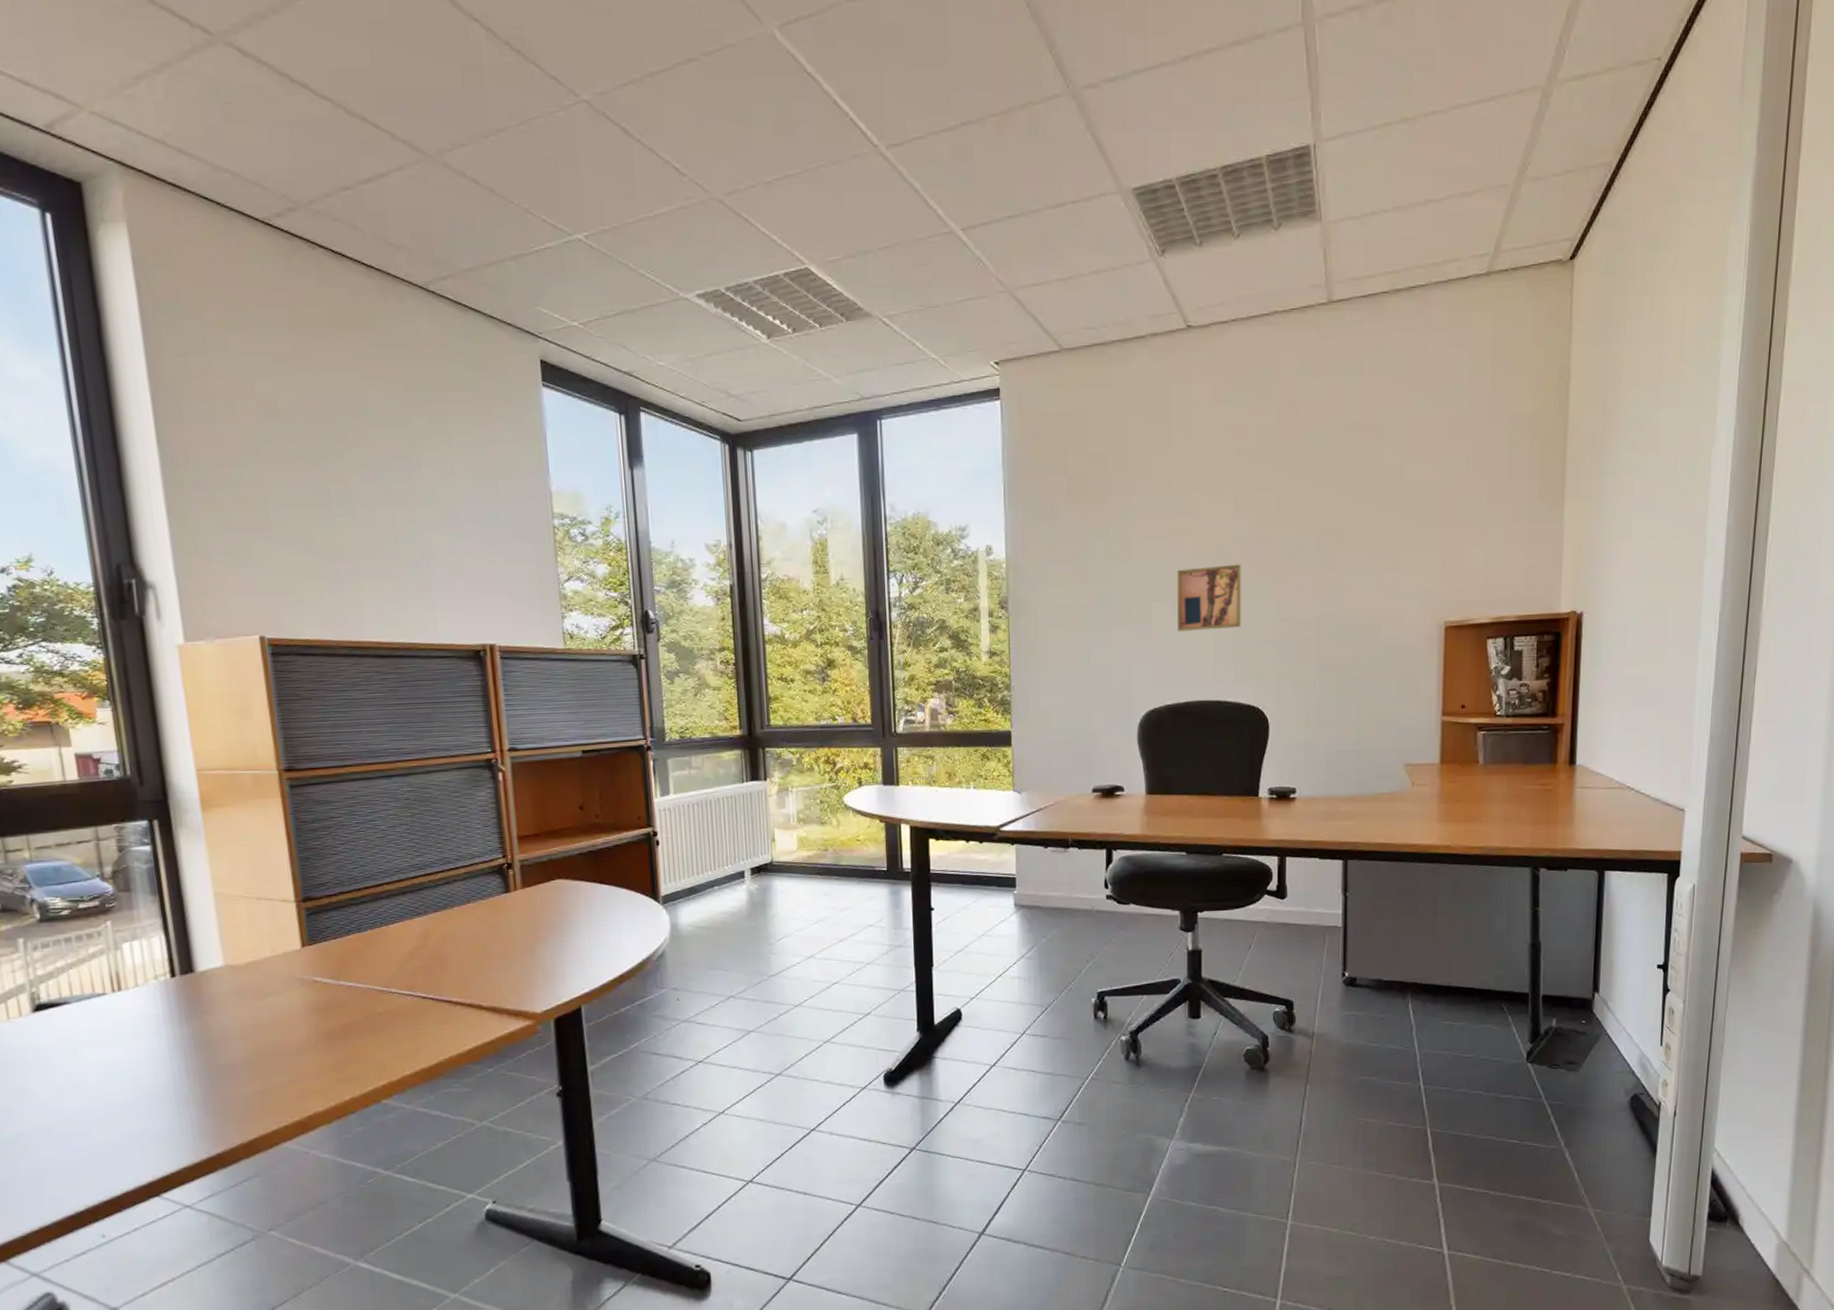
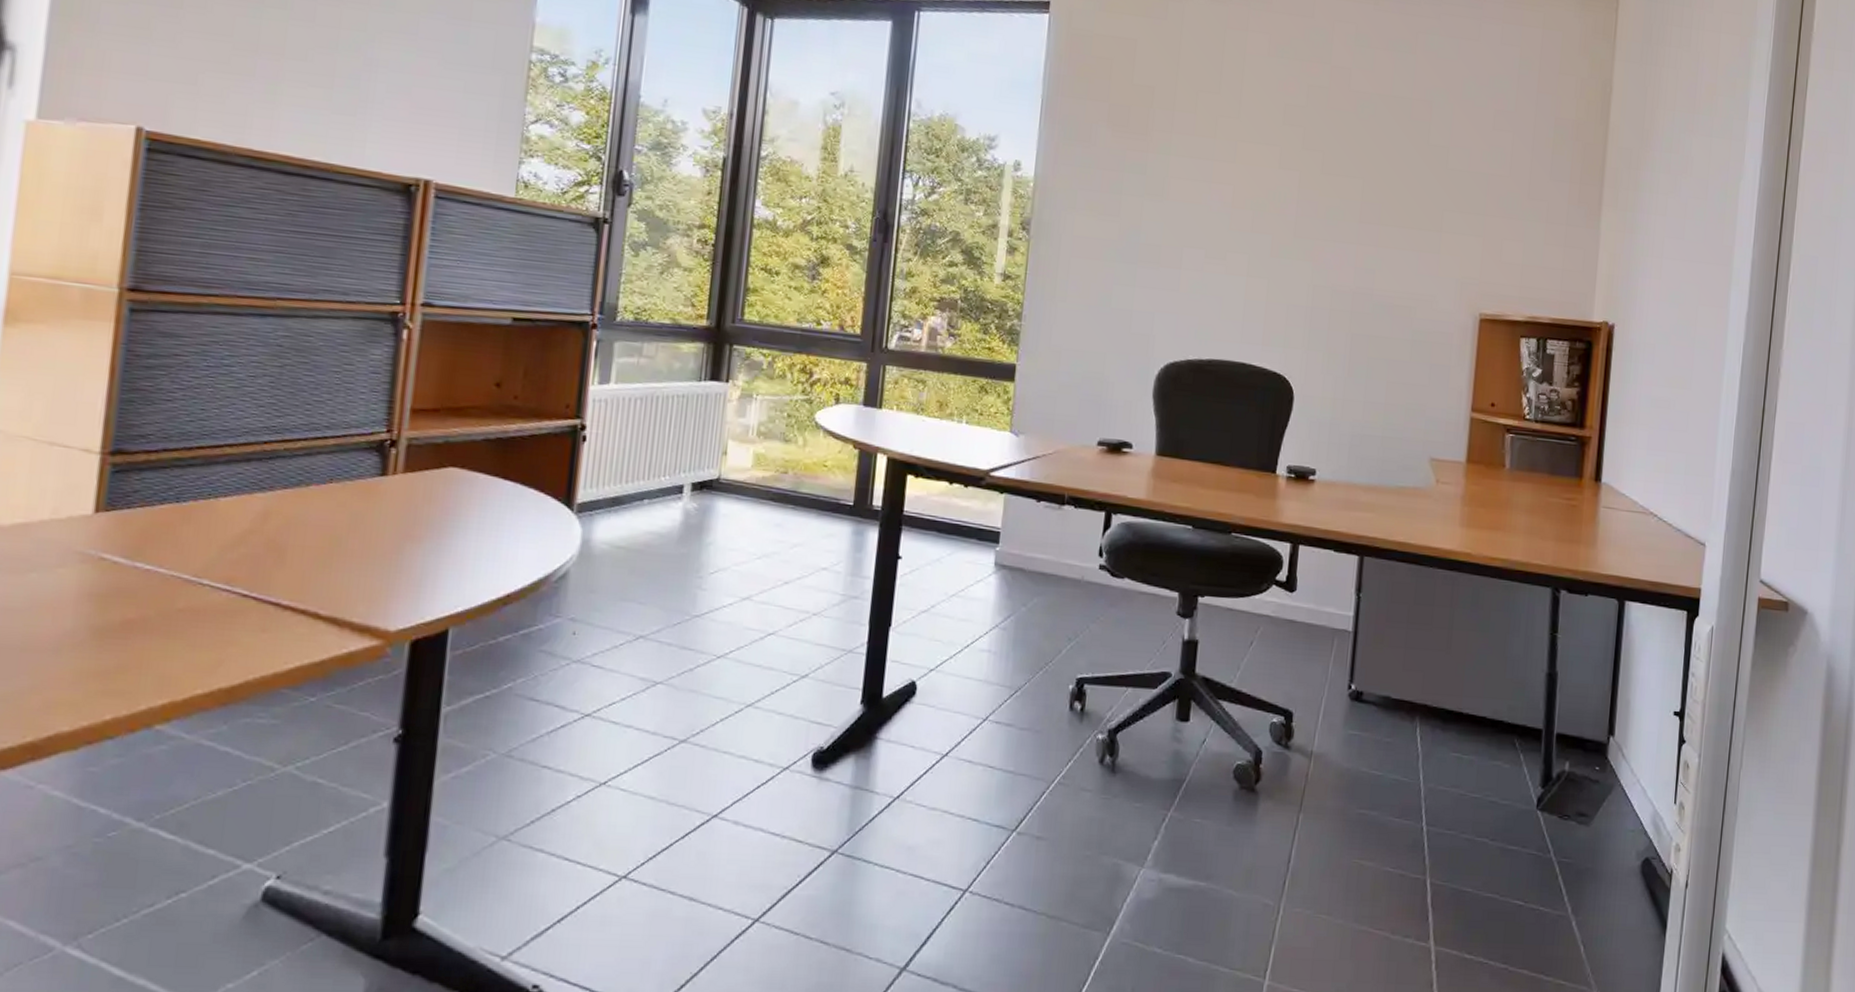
wall art: present [1177,564,1241,631] -> none [1208,217,1280,288]

